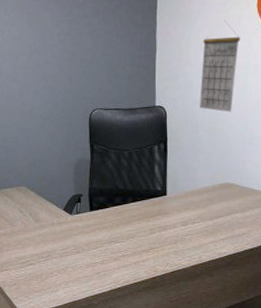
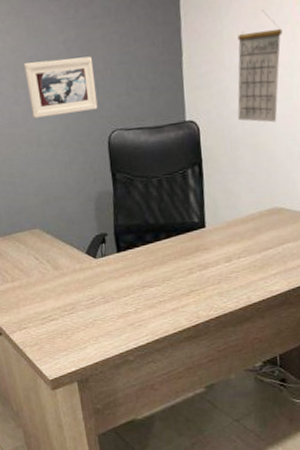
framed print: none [24,47,83,95] -> present [24,56,98,119]

